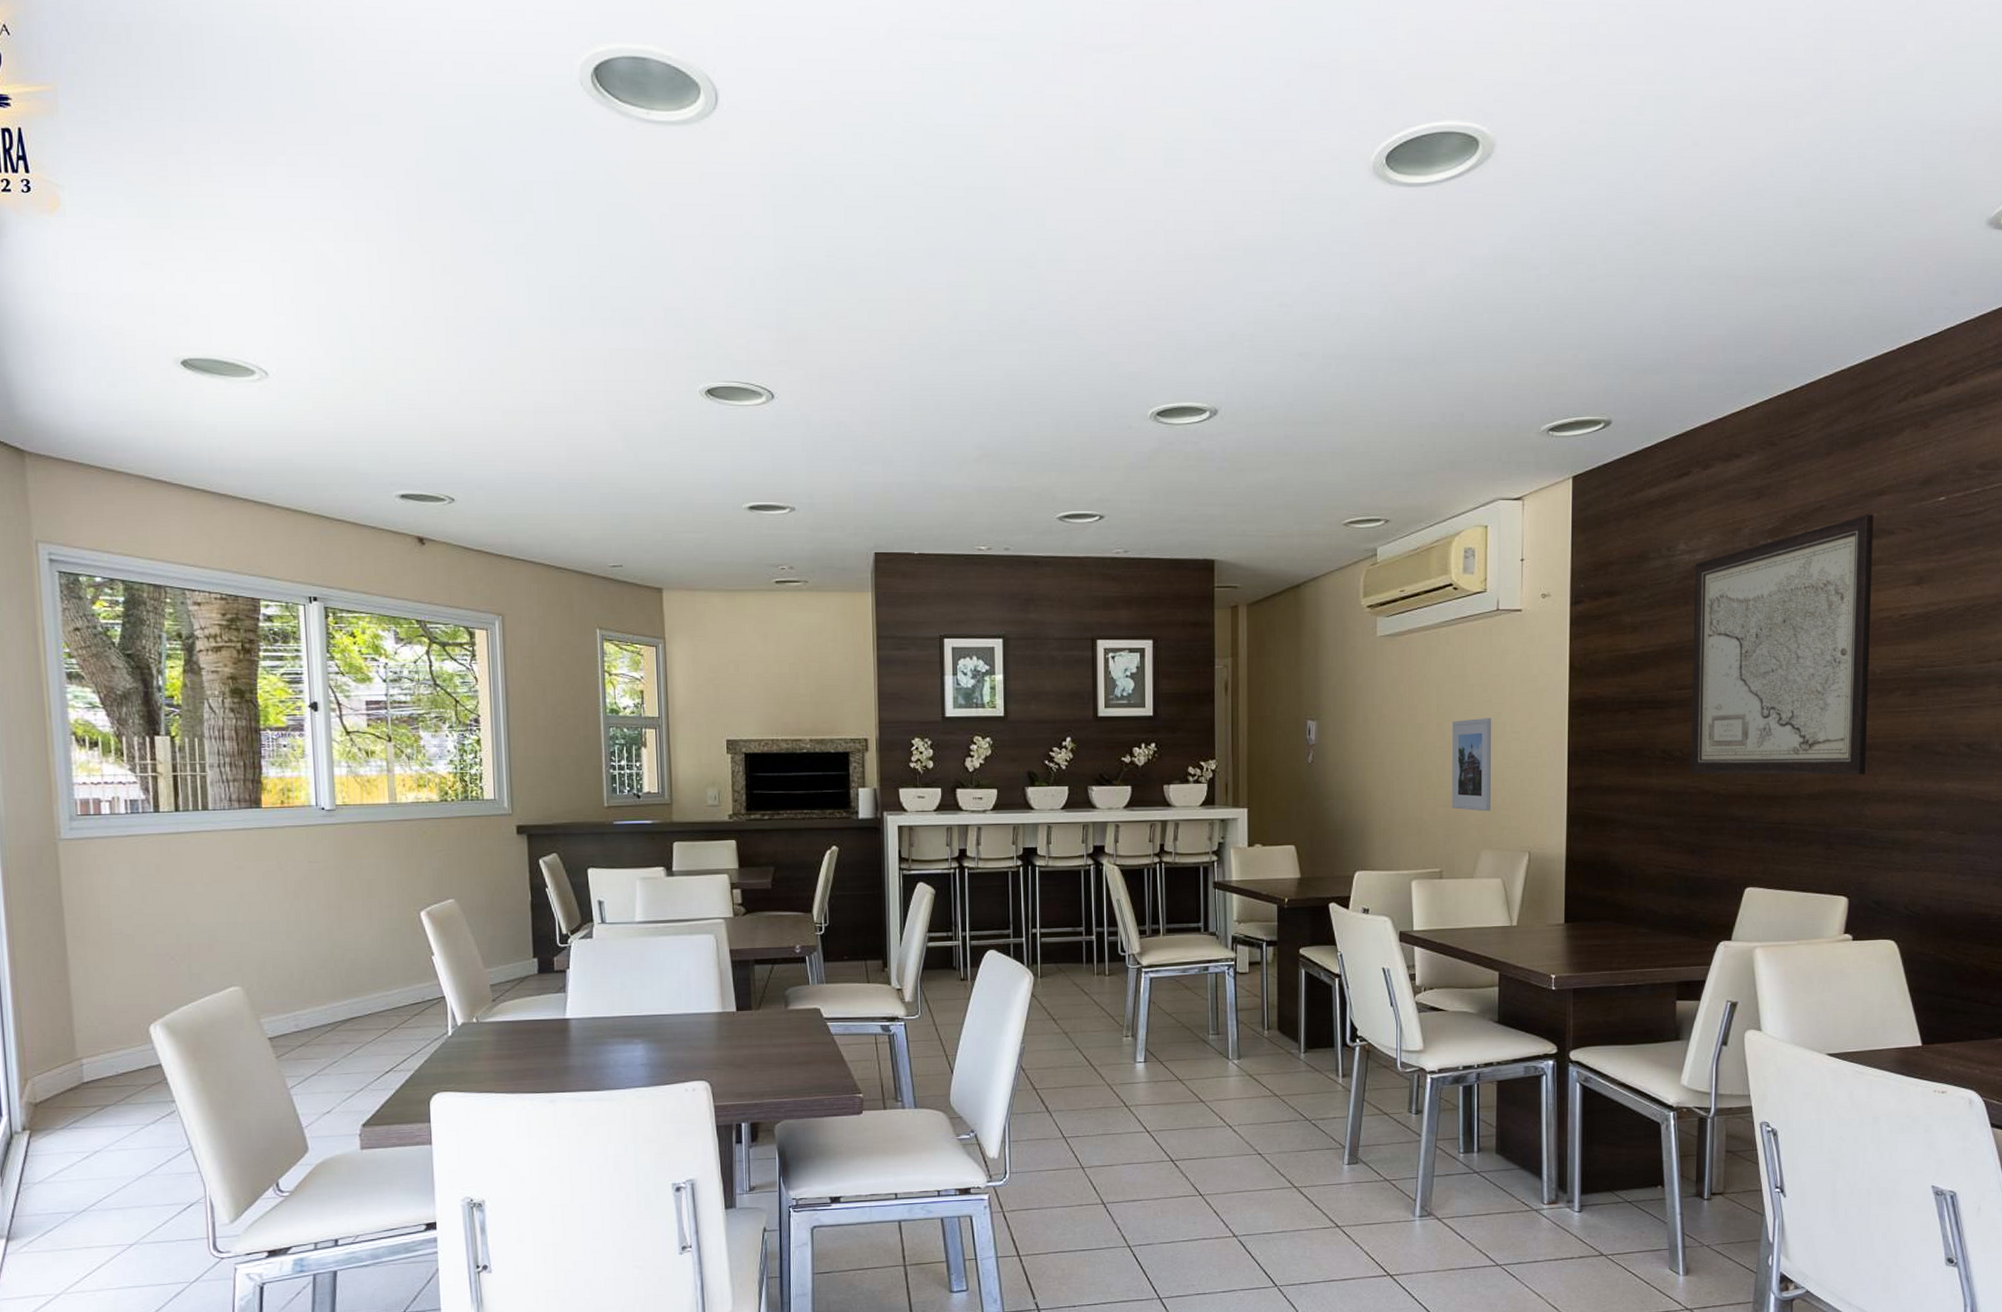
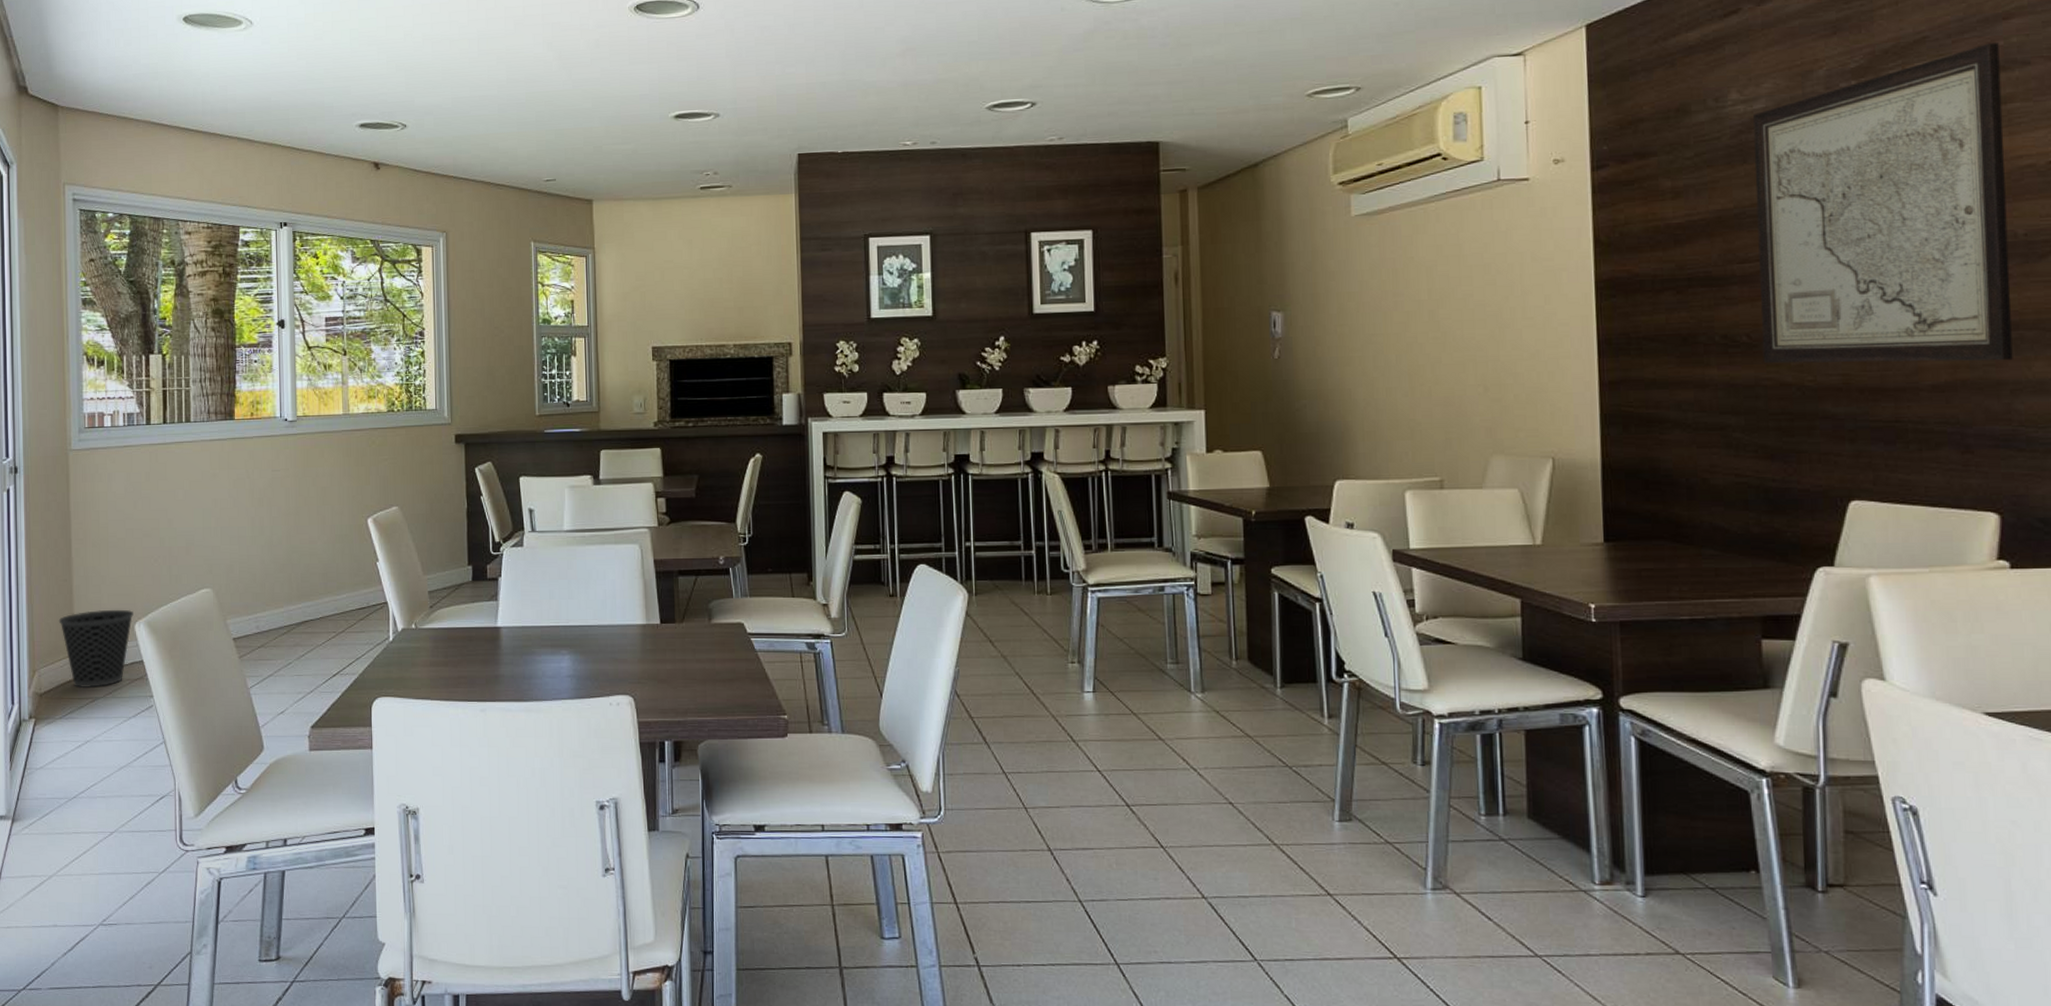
wastebasket: none [54,1010,147,1096] -> present [58,609,134,689]
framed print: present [1451,718,1492,812] -> none [1448,303,1501,411]

